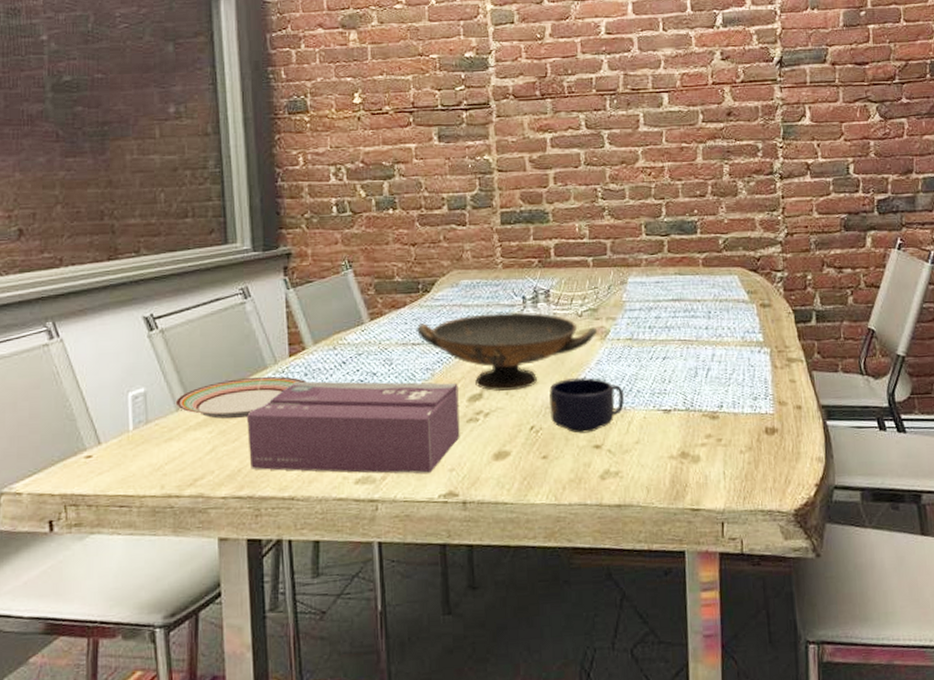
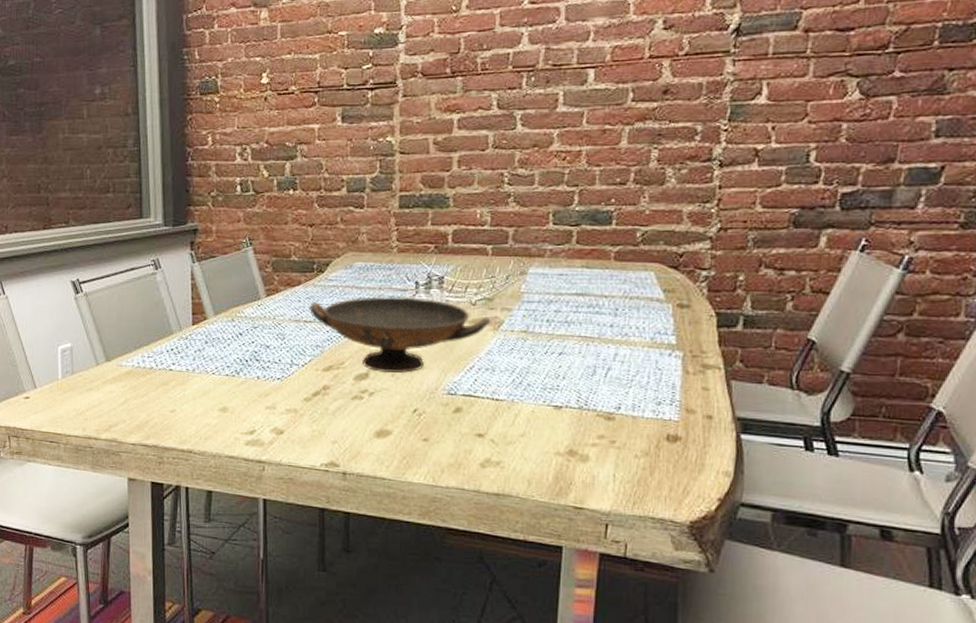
plate: present [175,376,306,419] -> none [95,341,207,376]
tissue box: present [247,381,460,474] -> none [154,348,346,444]
mug: present [549,378,624,433] -> none [435,366,513,421]

